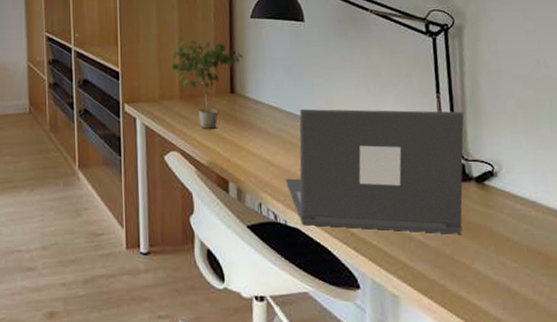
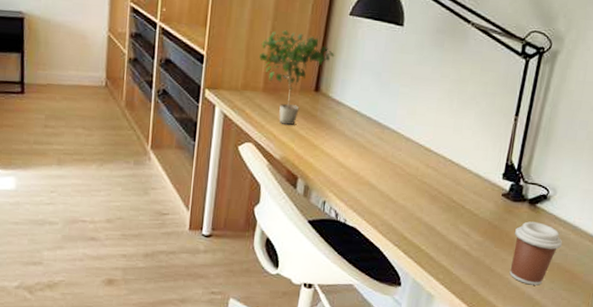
laptop: present [286,108,464,234] -> none [352,115,536,248]
coffee cup: none [469,201,526,273] -> present [509,221,563,286]

